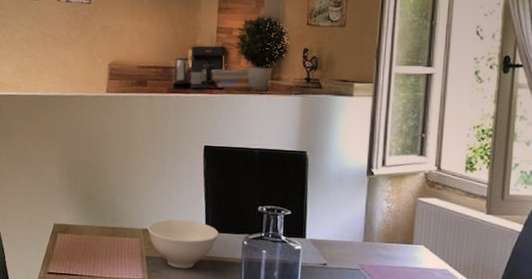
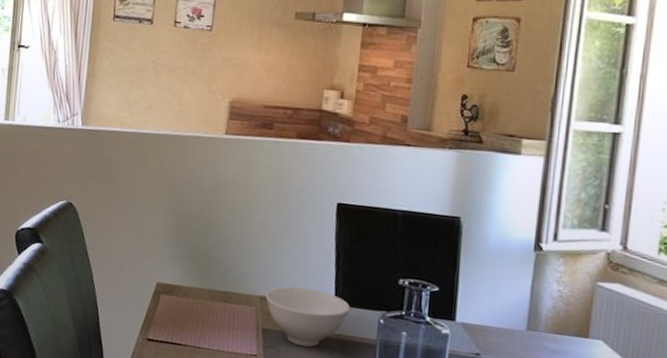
kettle: present [171,57,193,90] -> none [302,98,328,137]
coffee maker: present [190,45,226,91] -> none [324,85,368,140]
books: present [211,69,252,92] -> none [350,114,397,143]
potted plant: present [235,16,289,92] -> none [379,54,444,144]

